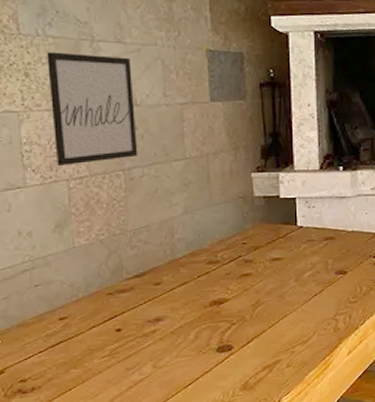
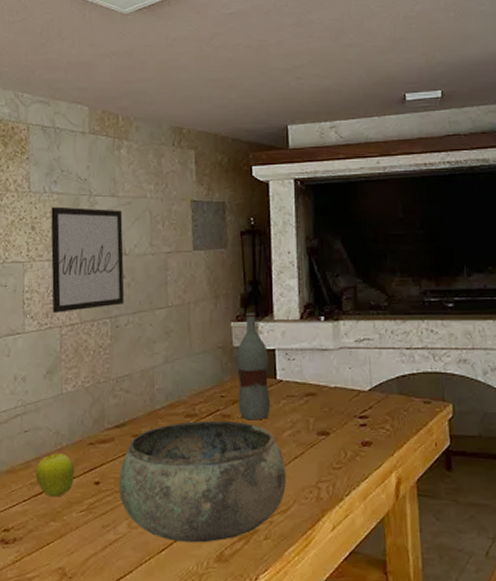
fruit: none [50,304,94,346] -> present [35,452,75,497]
bowl: none [142,265,307,377] -> present [119,420,286,543]
bottle: none [258,163,292,264] -> present [237,312,271,420]

